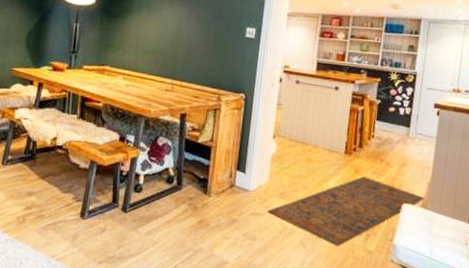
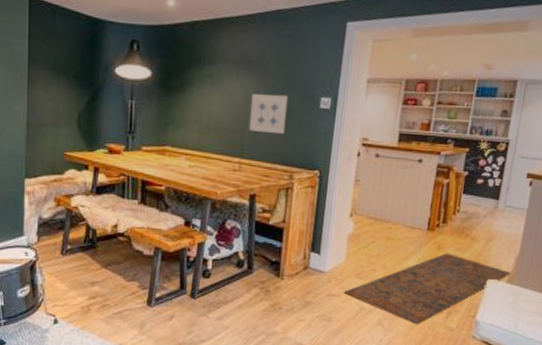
wall art: none [181,22,218,60] -> present [248,94,289,135]

